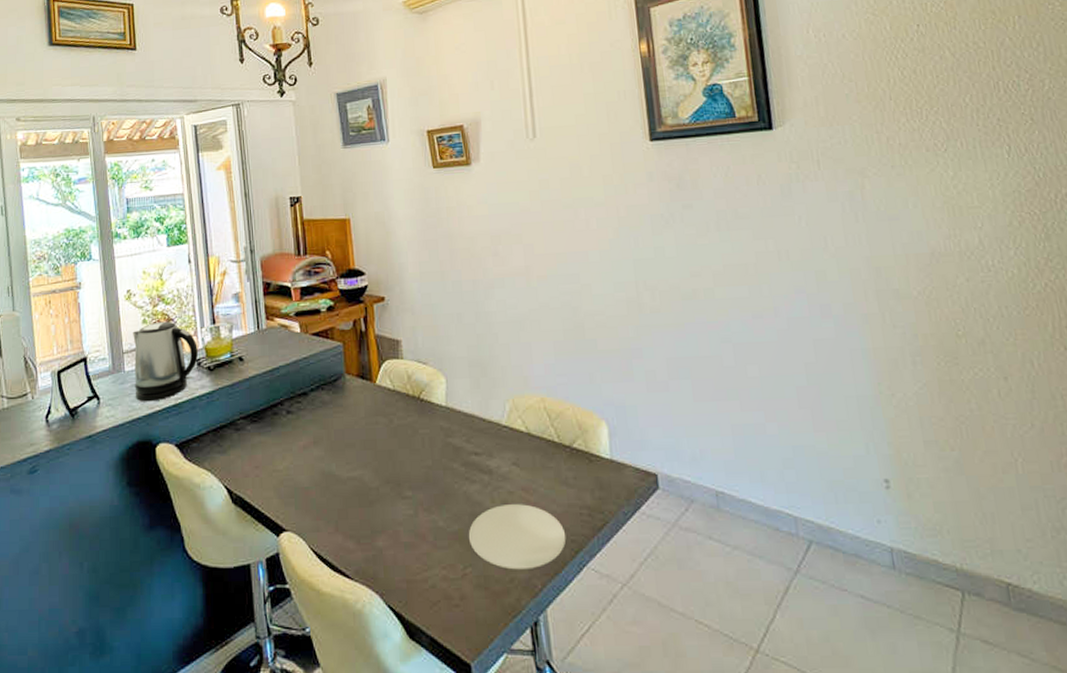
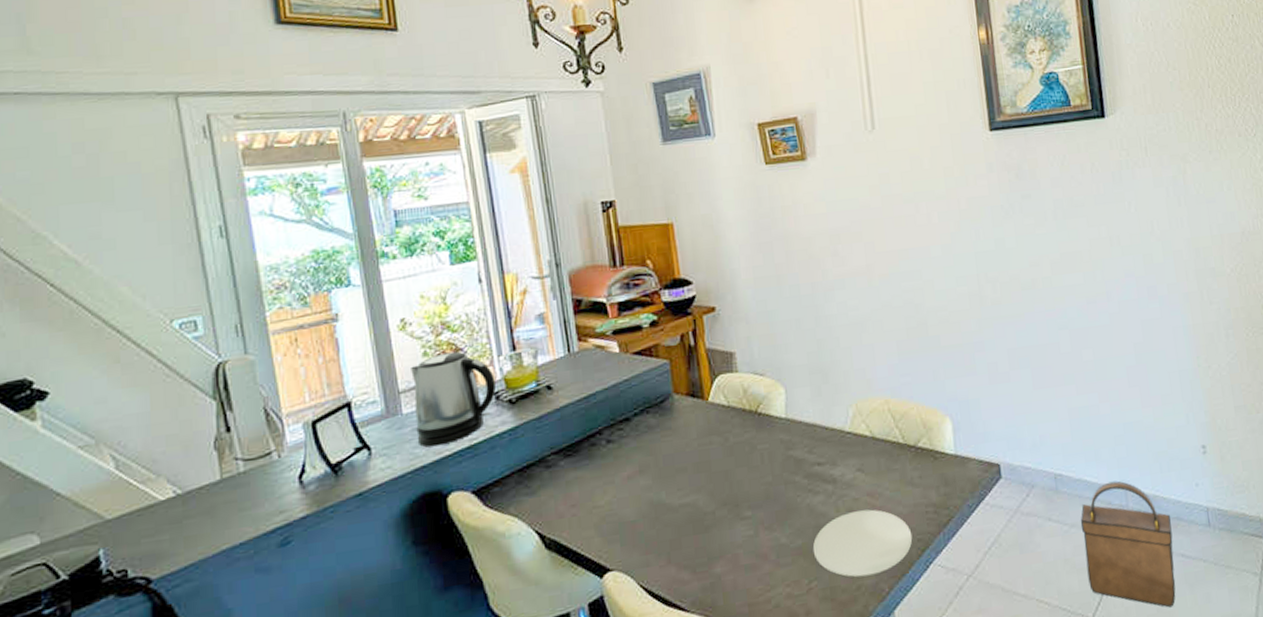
handbag: none [744,506,854,652] -> present [1080,480,1176,608]

